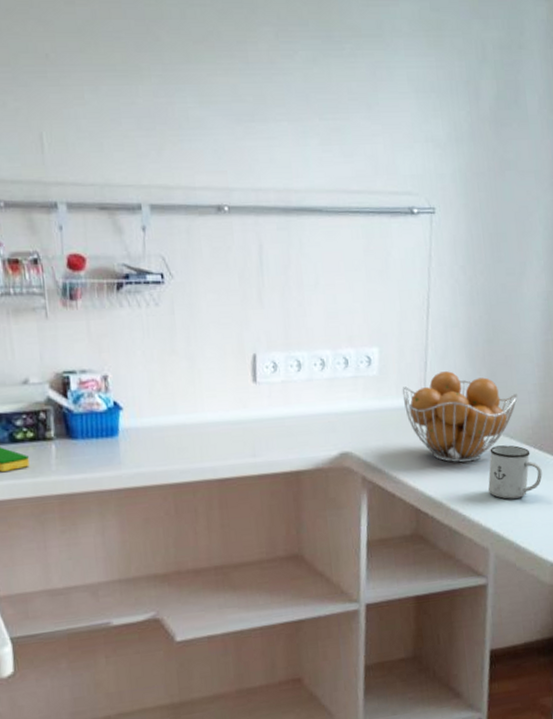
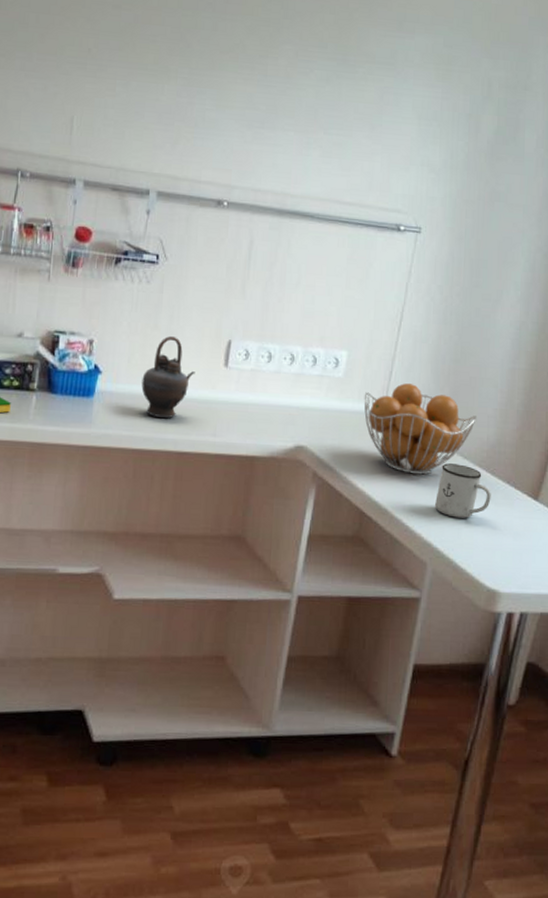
teapot: none [167,358,224,448] -> present [141,335,196,419]

